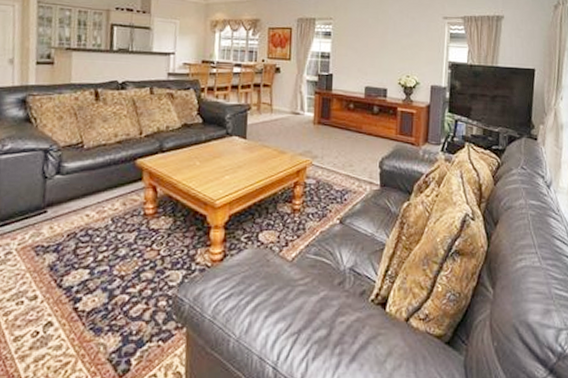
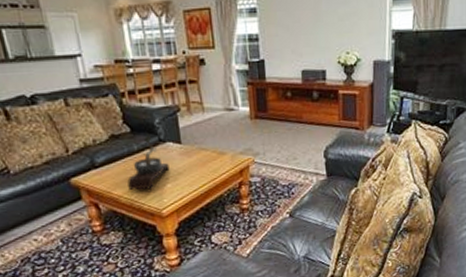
bonsai tree: none [188,126,231,179] -> present [127,133,170,191]

